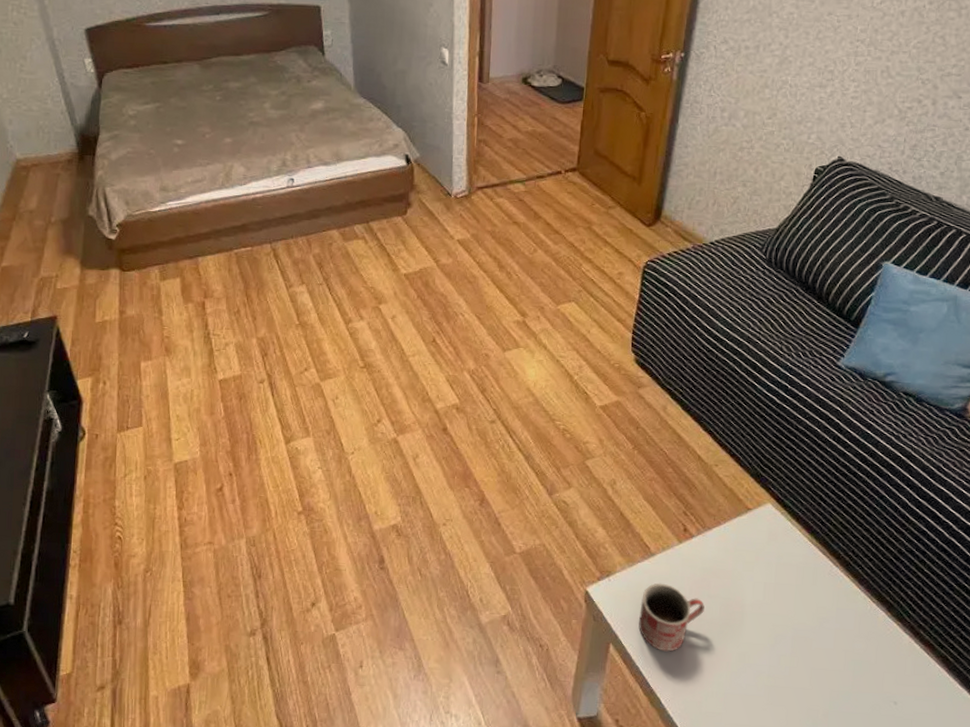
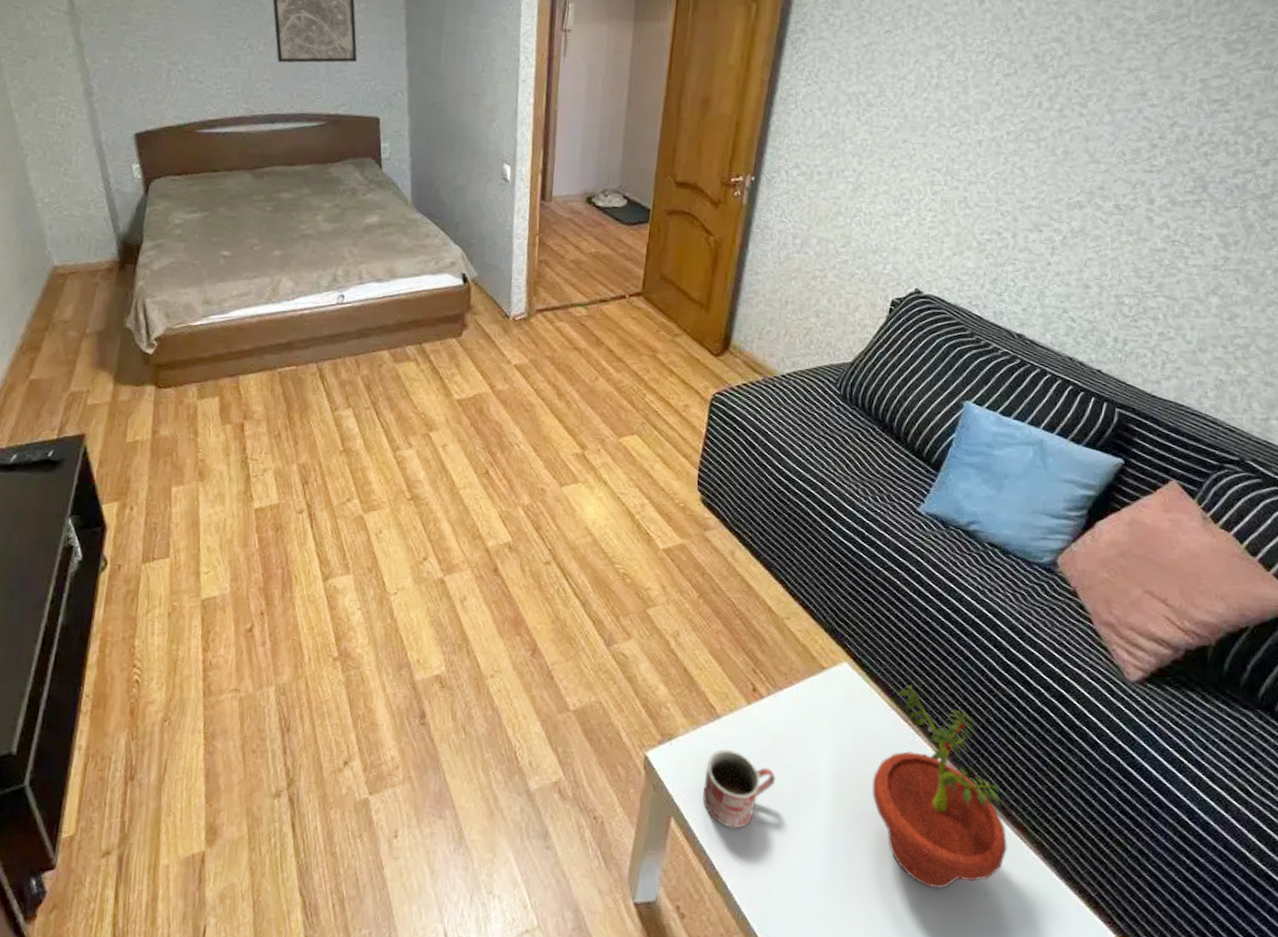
potted plant: none [792,522,916,699] -> present [871,685,1007,889]

